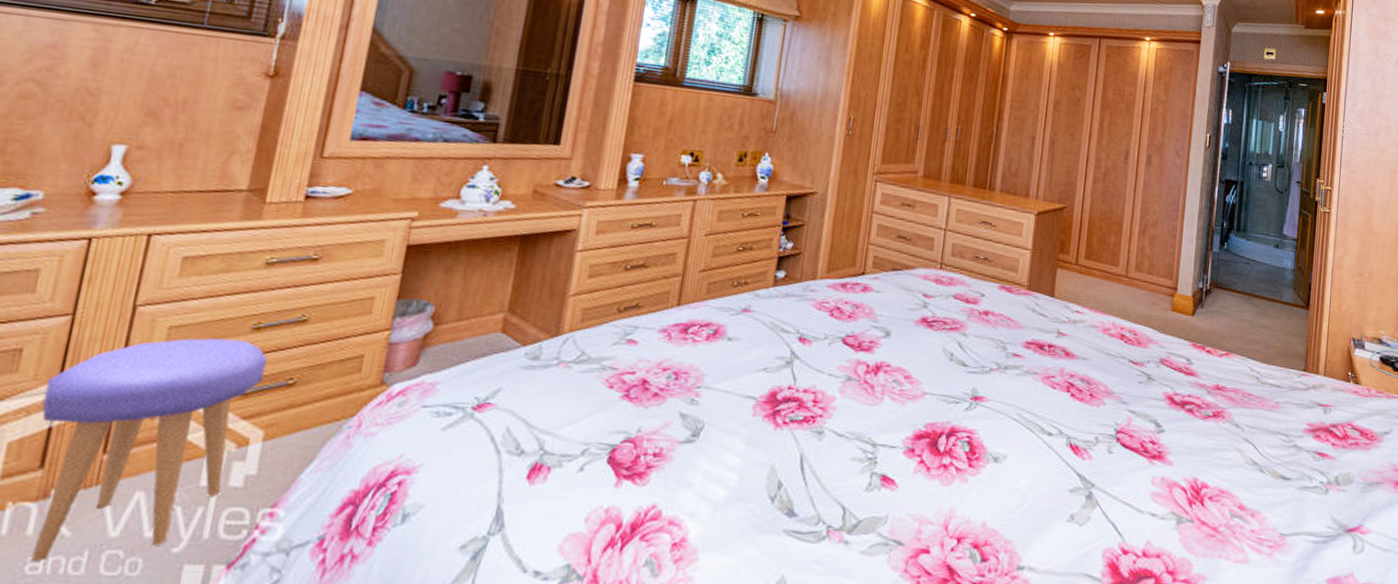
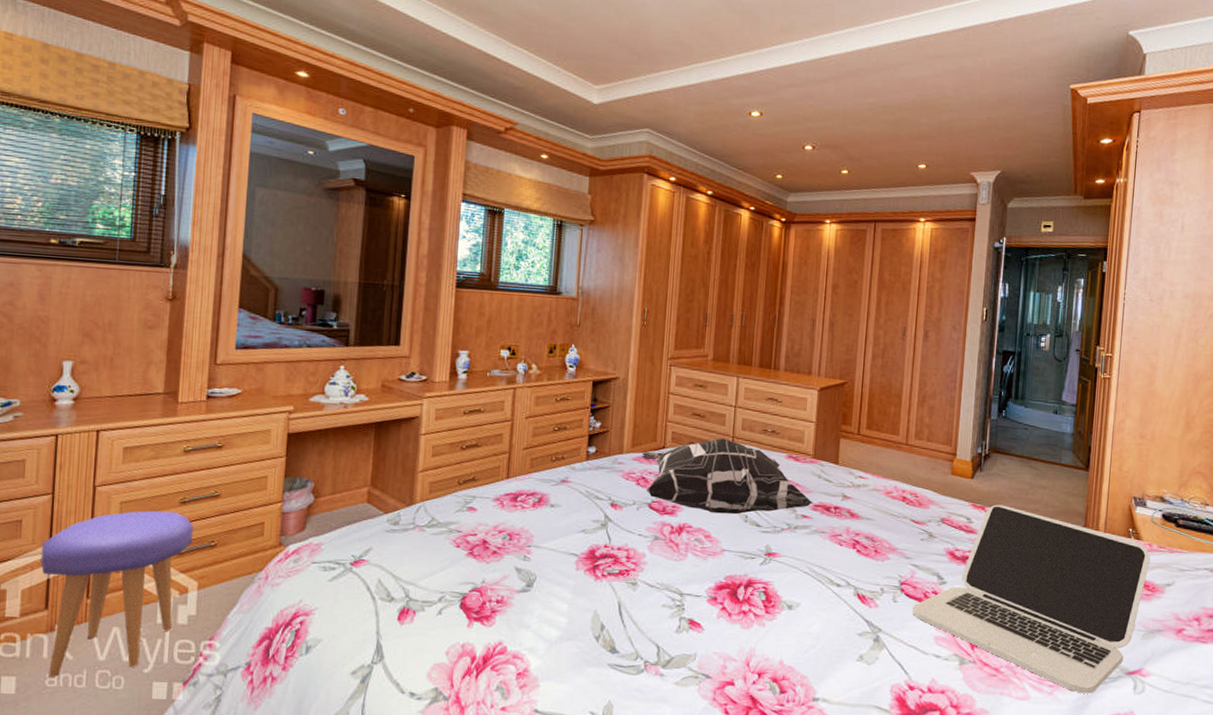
decorative pillow: none [837,264,1026,352] -> present [641,438,813,515]
laptop: none [1128,344,1369,554] -> present [912,504,1150,694]

